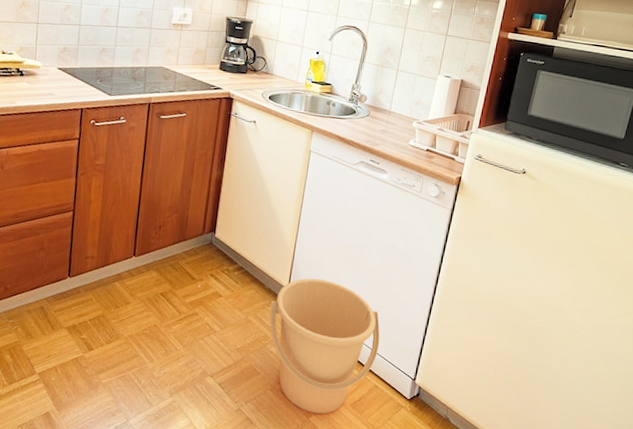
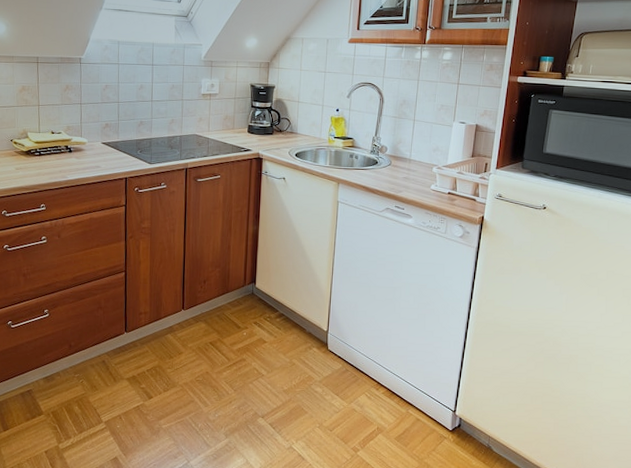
bucket: present [269,278,380,414] -> none [312,321,418,448]

